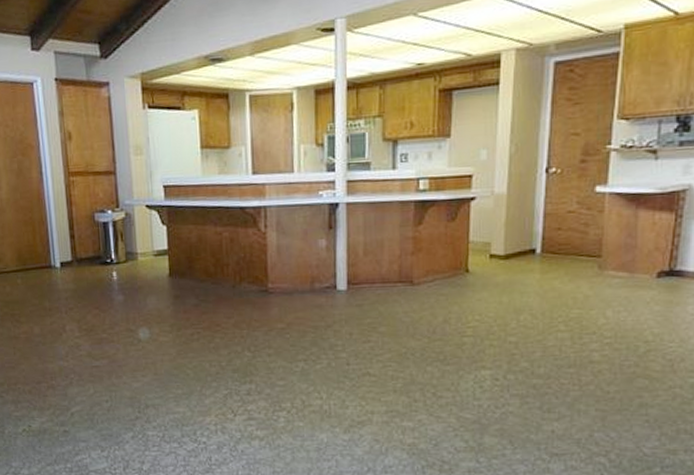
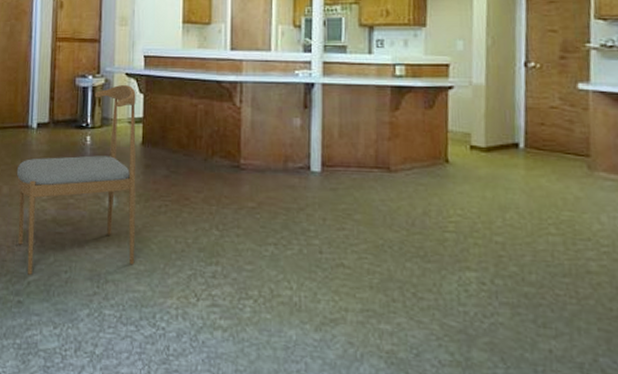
dining chair: none [45,218,173,407] -> present [16,85,136,275]

